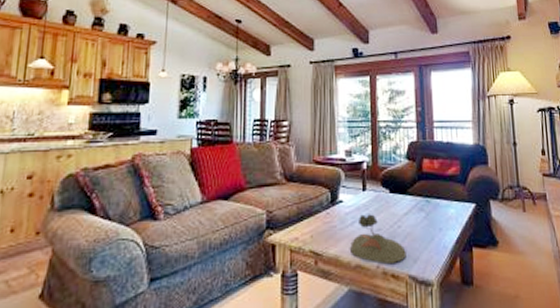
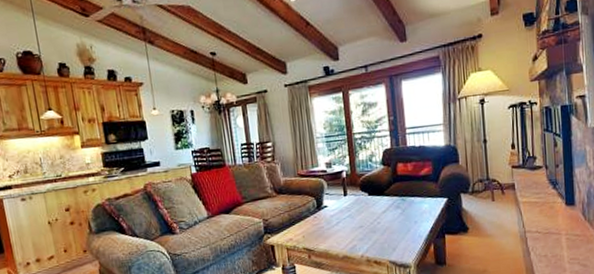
plant: present [350,214,406,264] -> none [337,214,386,253]

